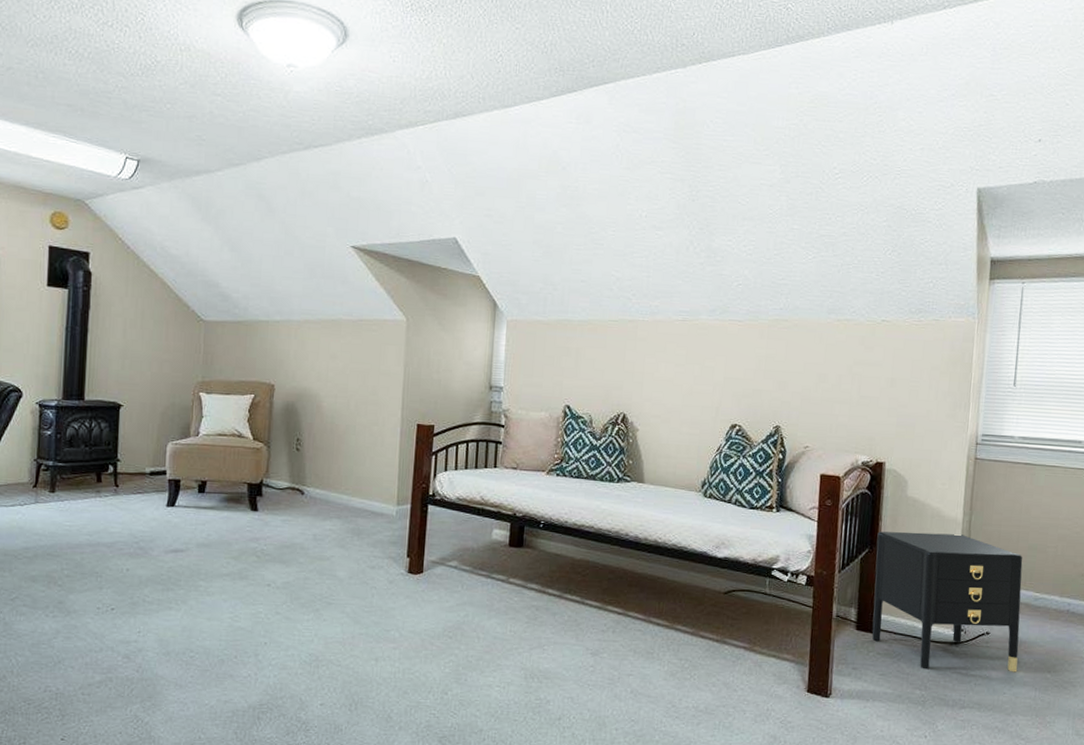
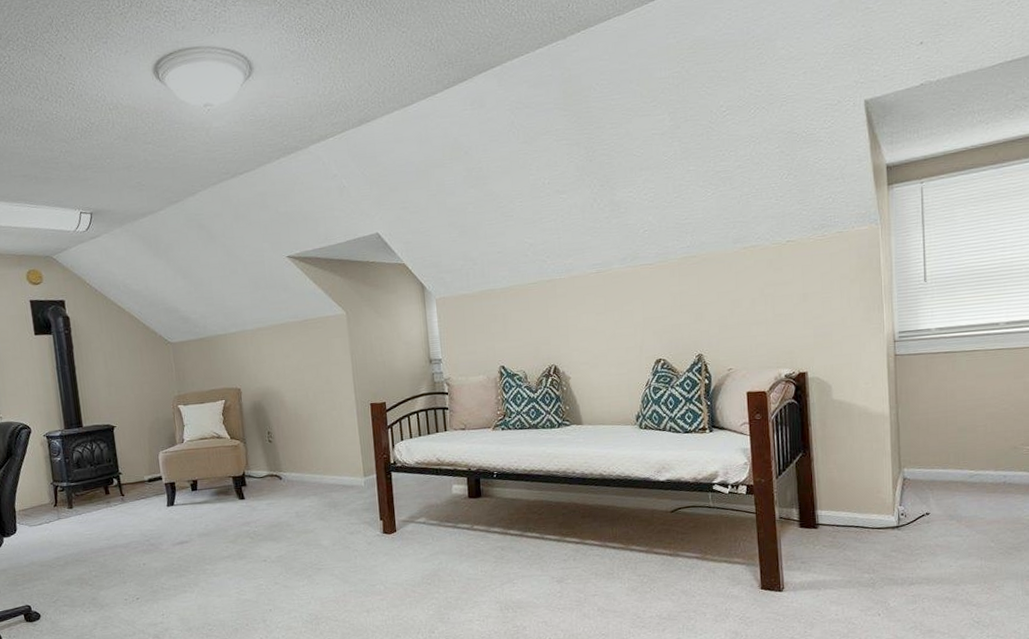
nightstand: present [872,531,1023,673] -> none [809,427,961,555]

